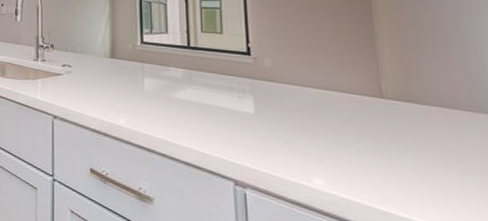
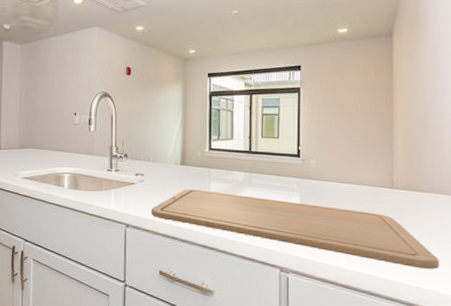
chopping board: none [79,83,467,207] -> present [150,189,439,269]

